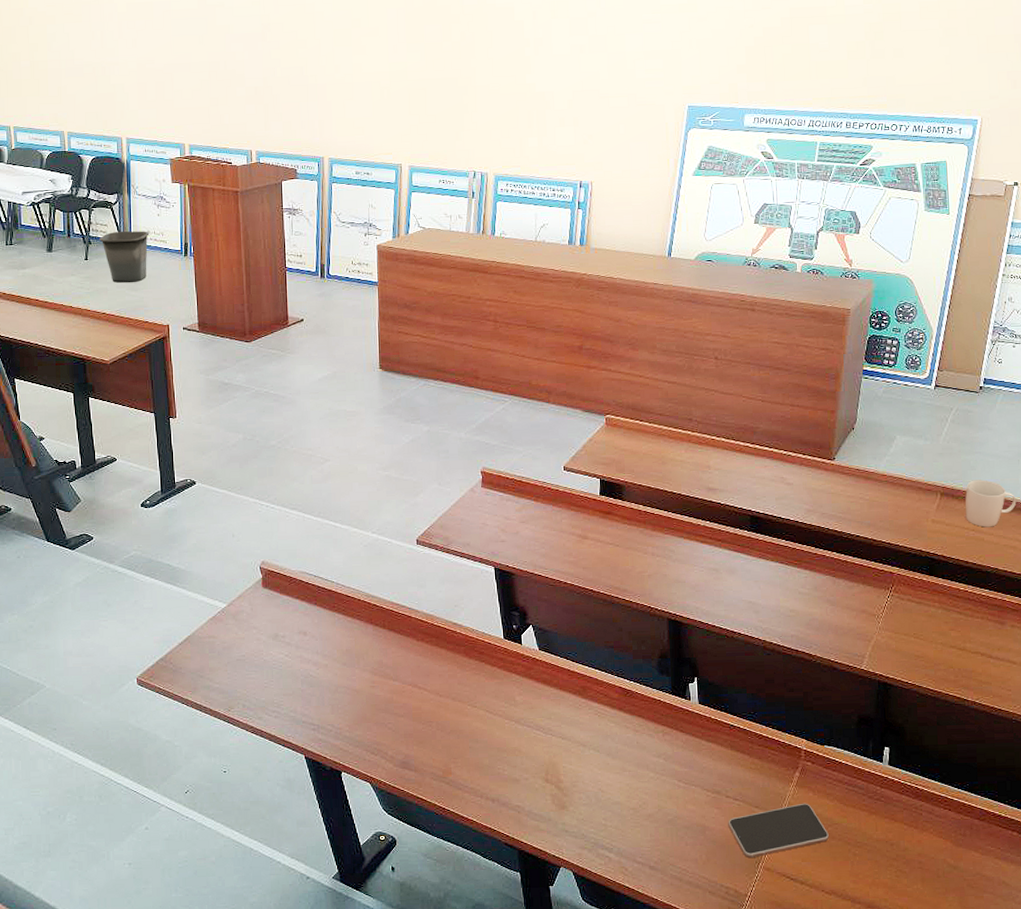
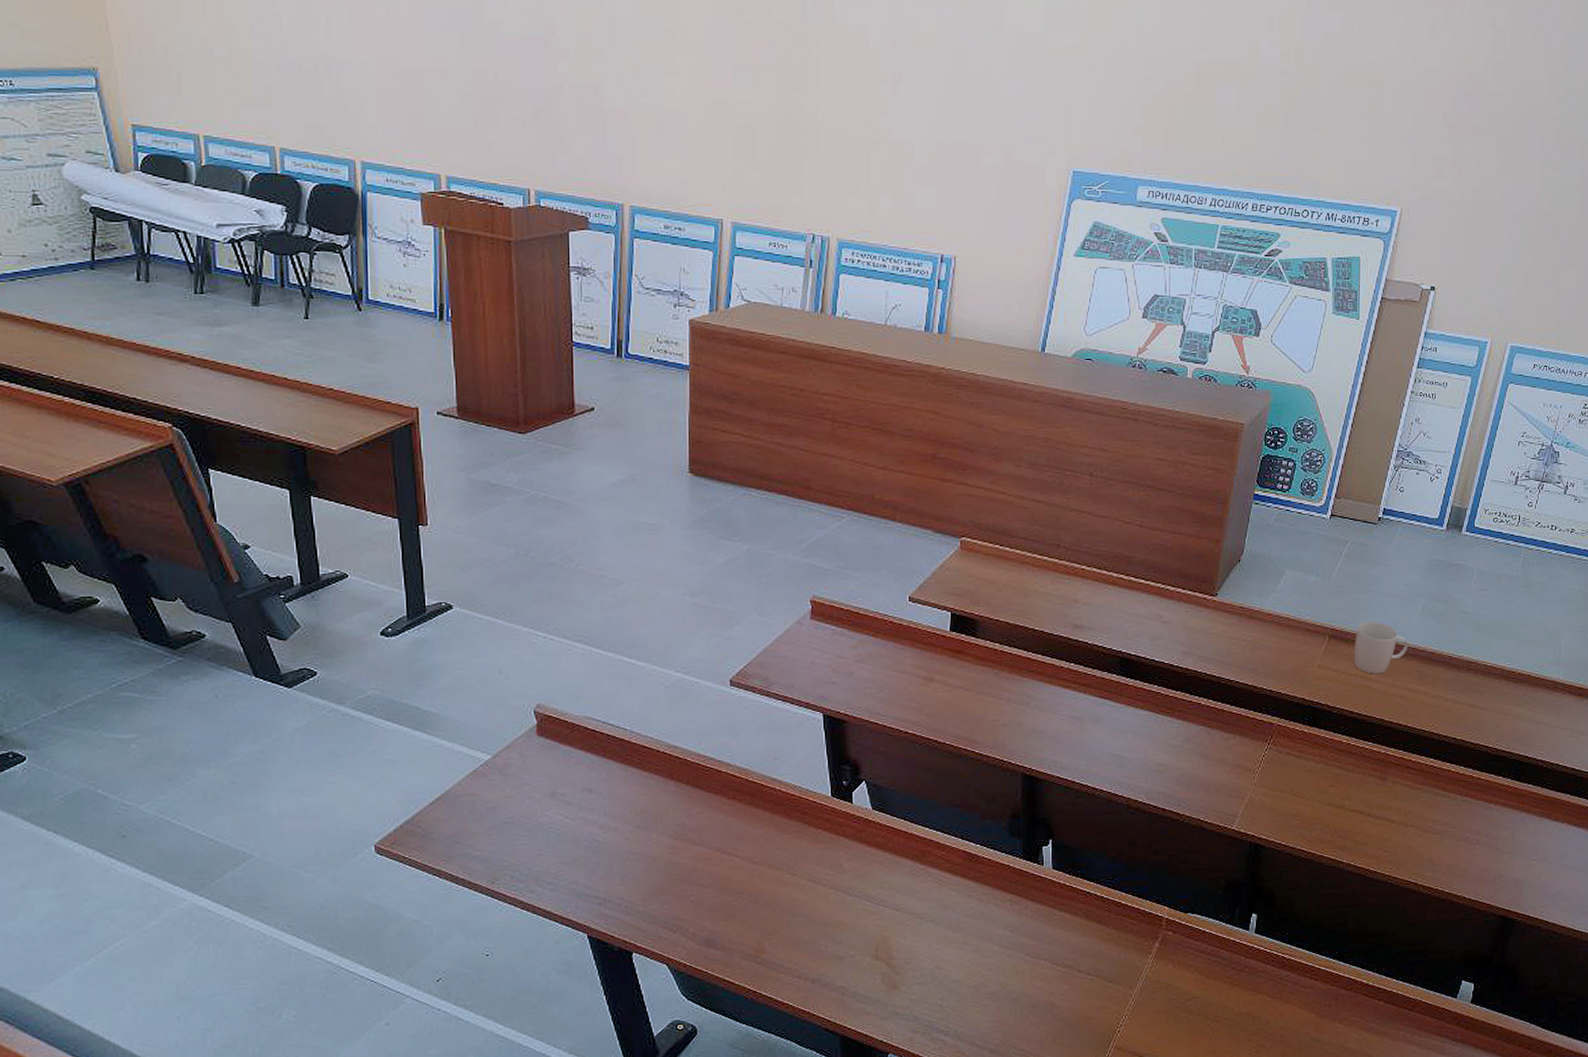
waste bin: present [99,231,150,284] -> none [324,283,393,352]
mobile phone: present [728,803,829,859] -> none [1078,976,1187,1038]

